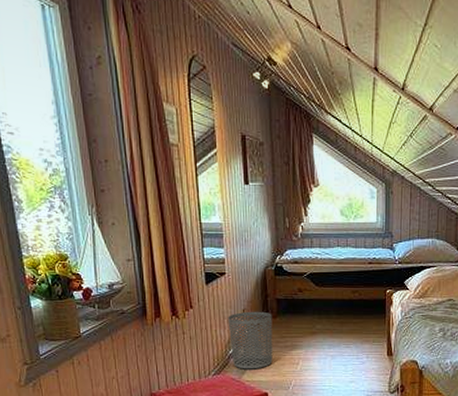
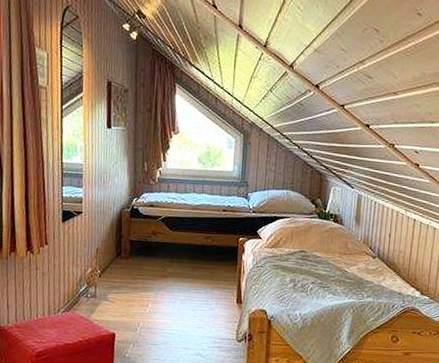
waste bin: present [228,311,273,369] -> none [81,251,125,309]

